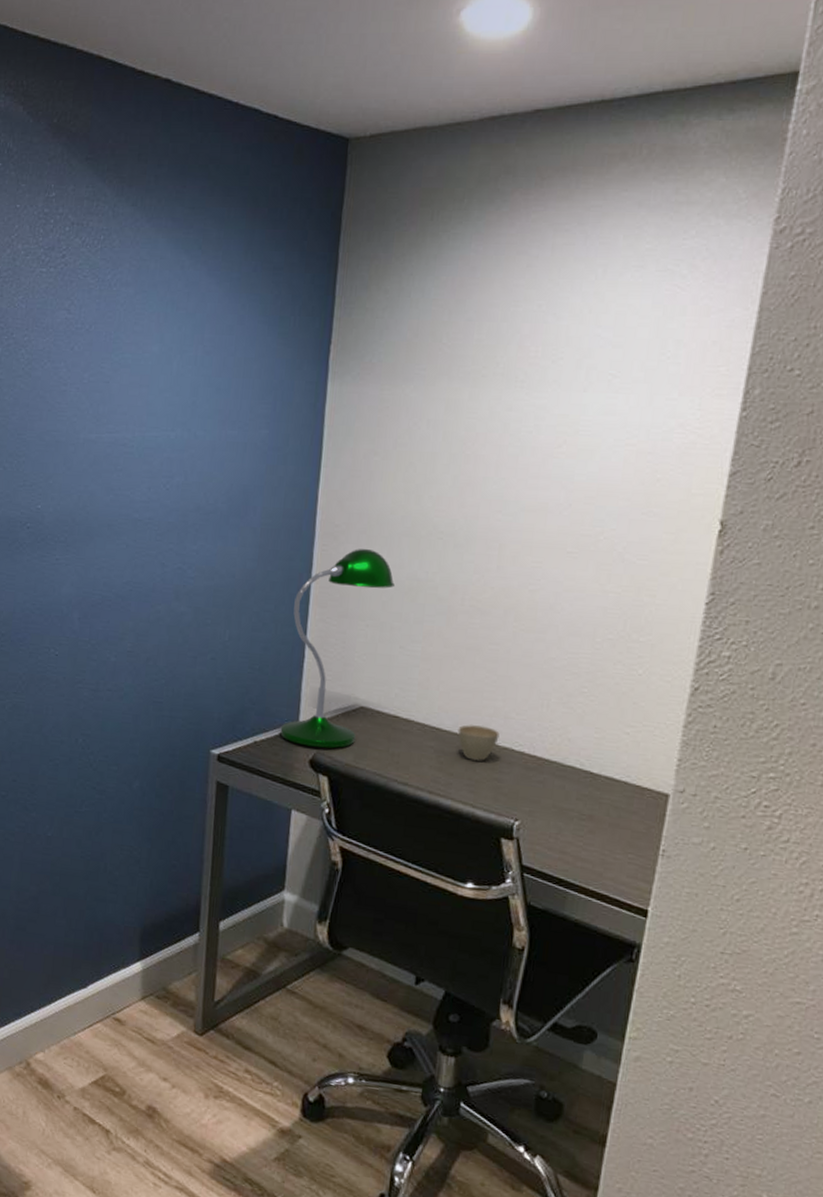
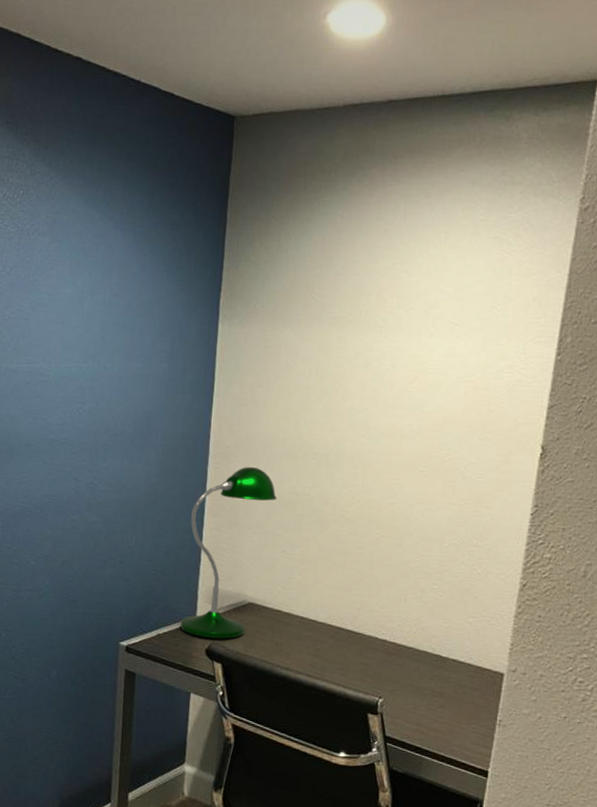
cup: present [457,724,500,761] -> none [331,617,366,648]

